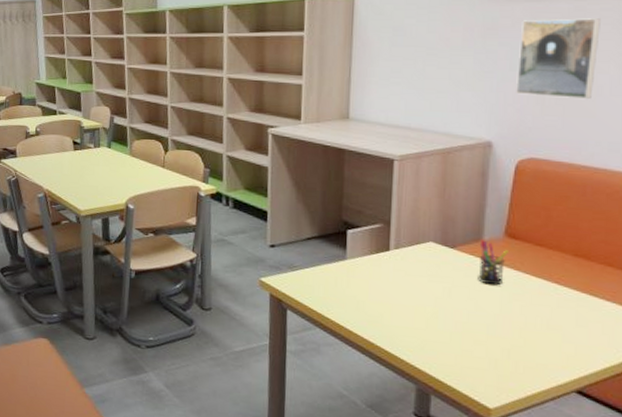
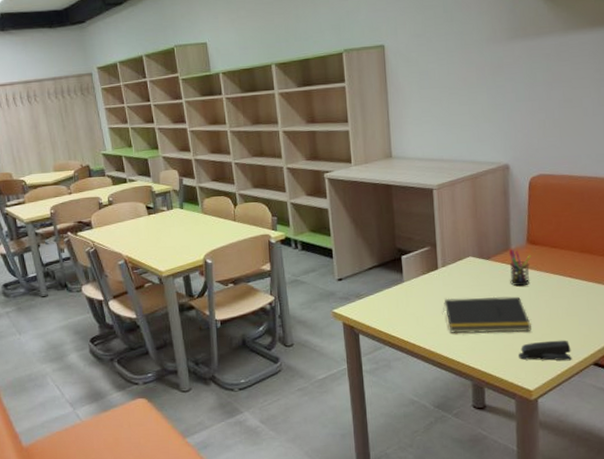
notepad: none [390,285,499,339] -> present [443,296,531,334]
stapler: none [479,352,548,383] -> present [519,340,572,361]
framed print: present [516,18,601,100] -> none [521,51,581,122]

